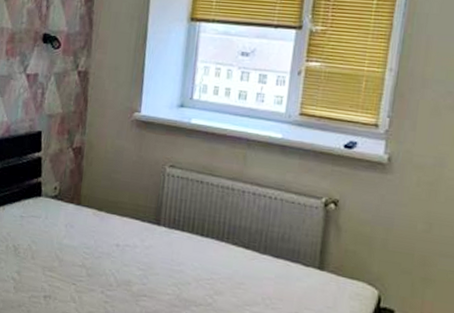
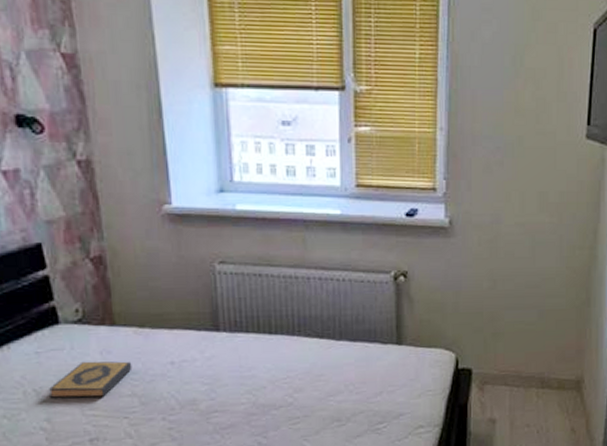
hardback book: none [23,230,87,263] -> present [49,361,133,399]

